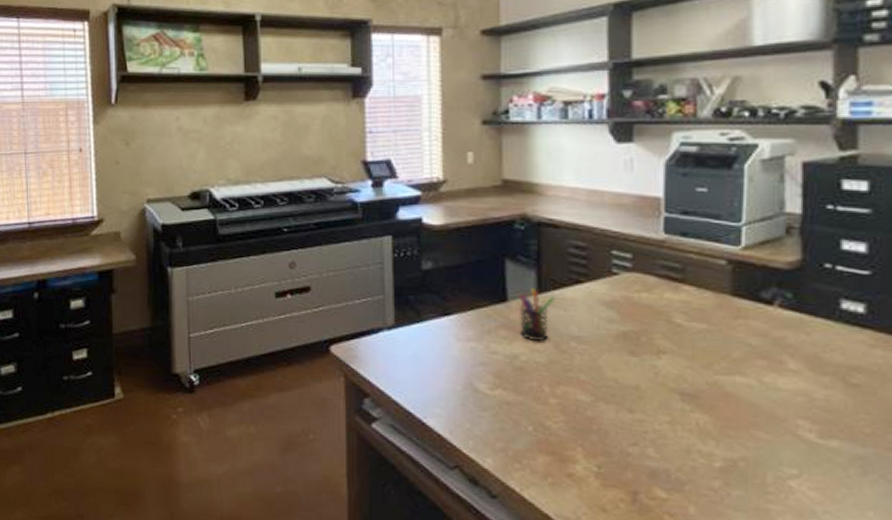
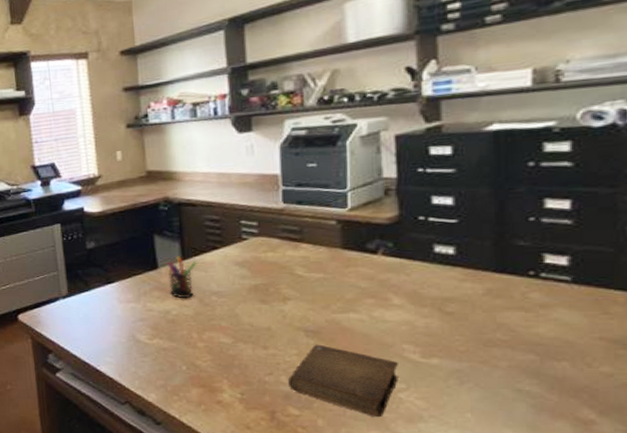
book: none [656,411,790,510] -> present [288,344,398,418]

